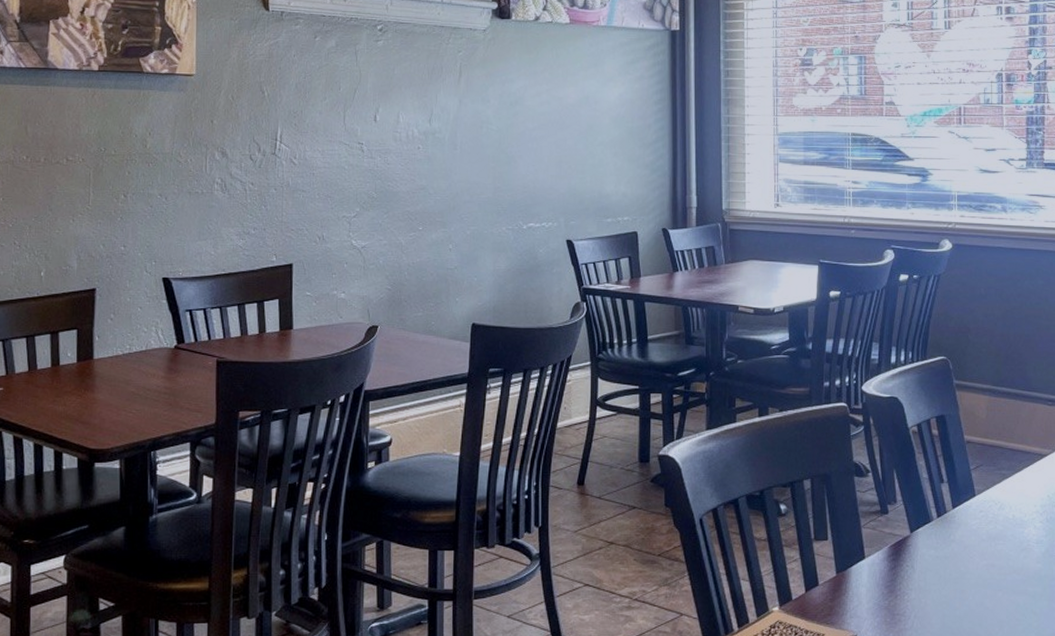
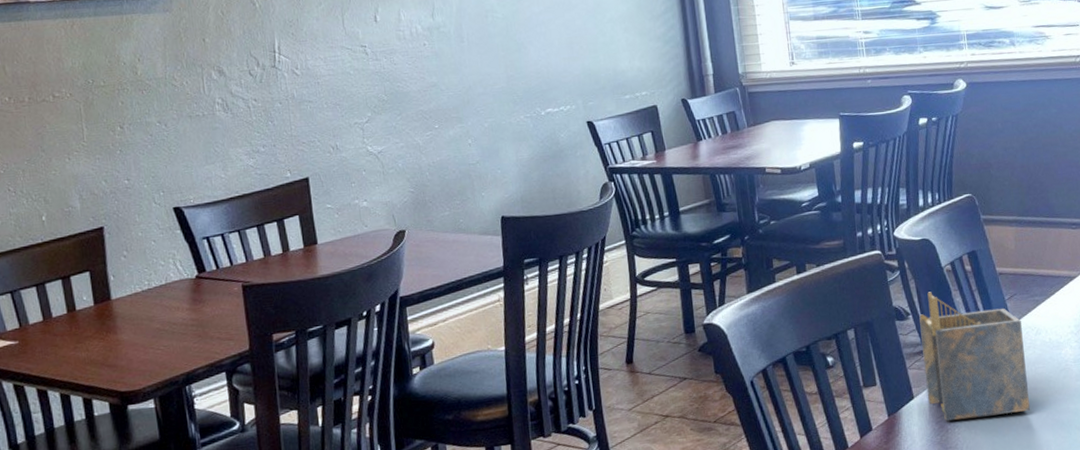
napkin holder: none [879,451,986,587] -> present [919,291,1031,421]

